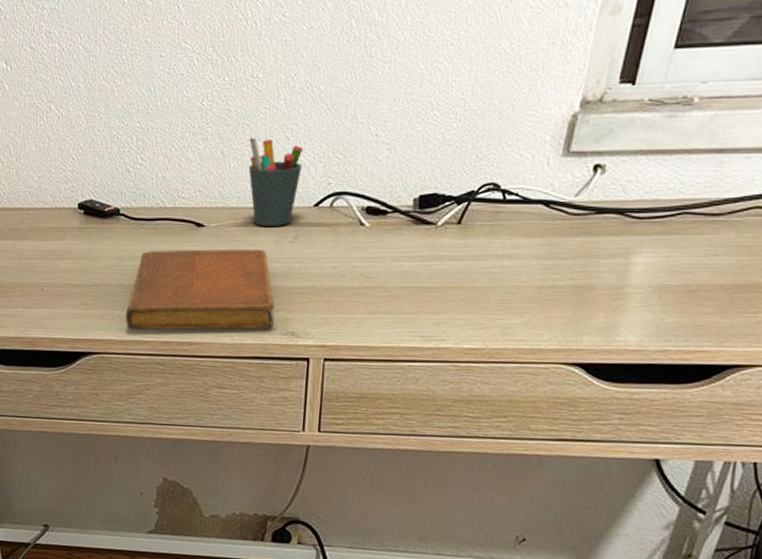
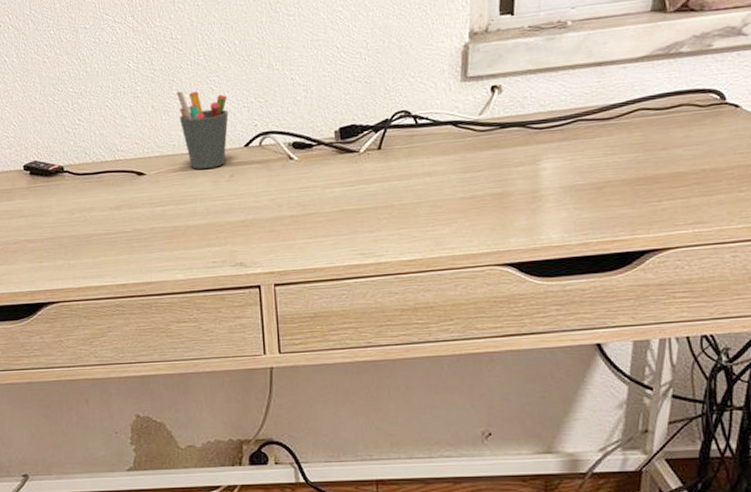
notebook: present [125,249,275,330] -> none [80,190,222,277]

